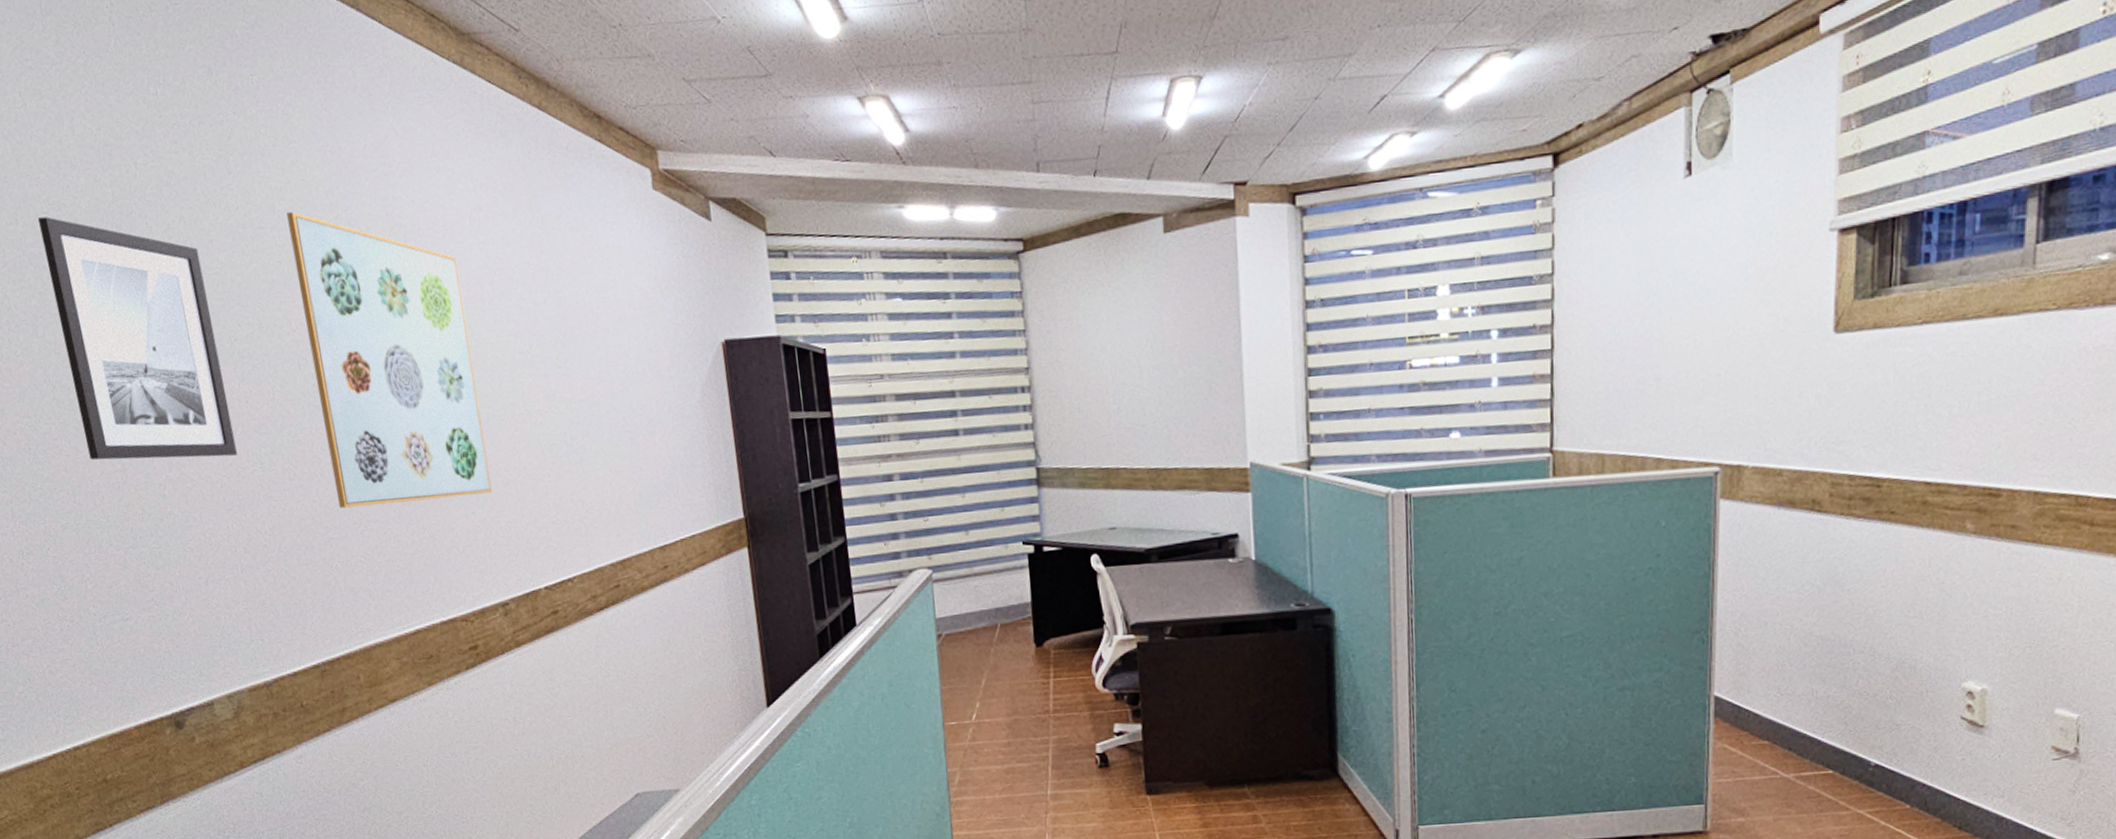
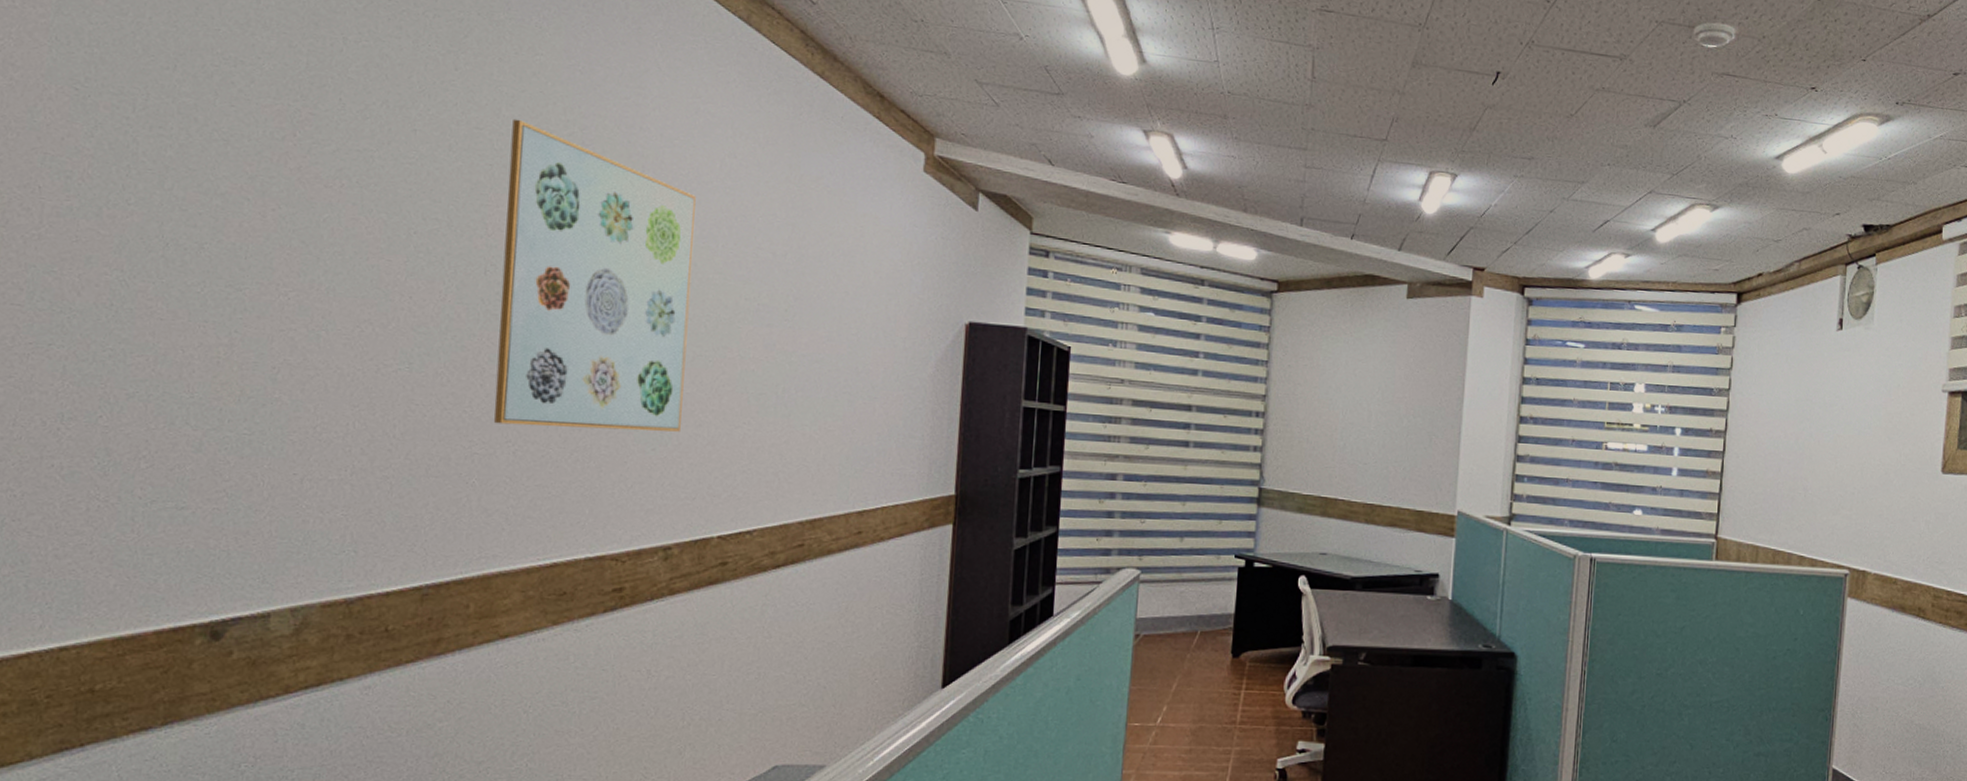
wall art: present [38,217,237,460] -> none [190,69,396,350]

